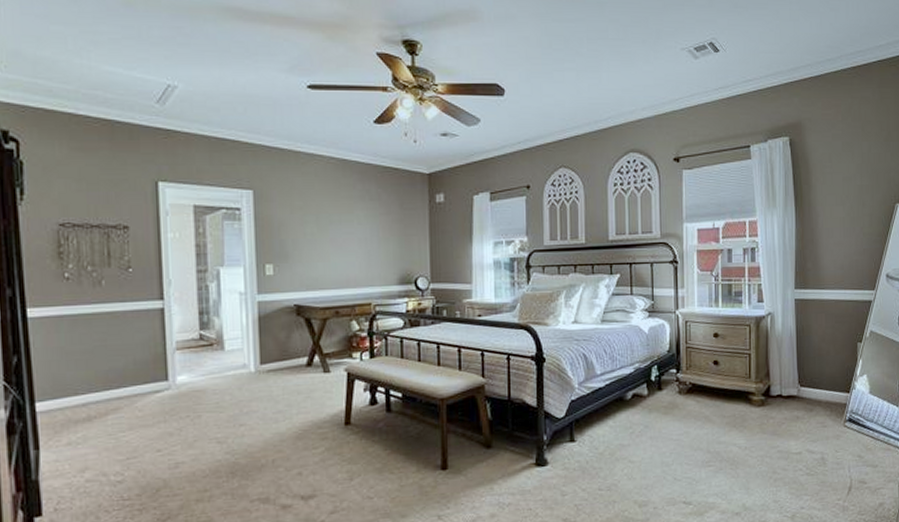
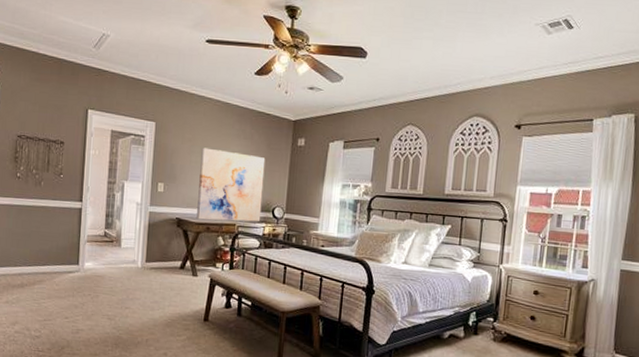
wall art: none [318,215,402,303] -> present [196,147,266,222]

